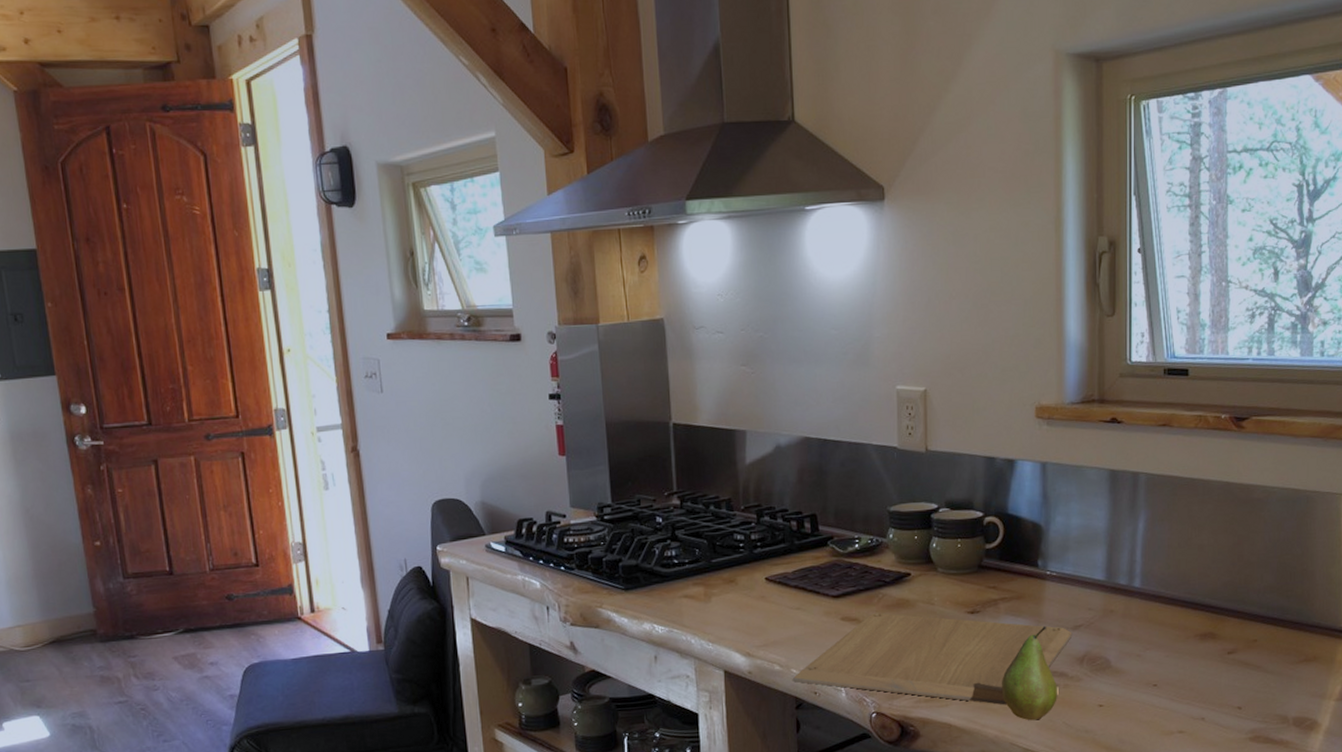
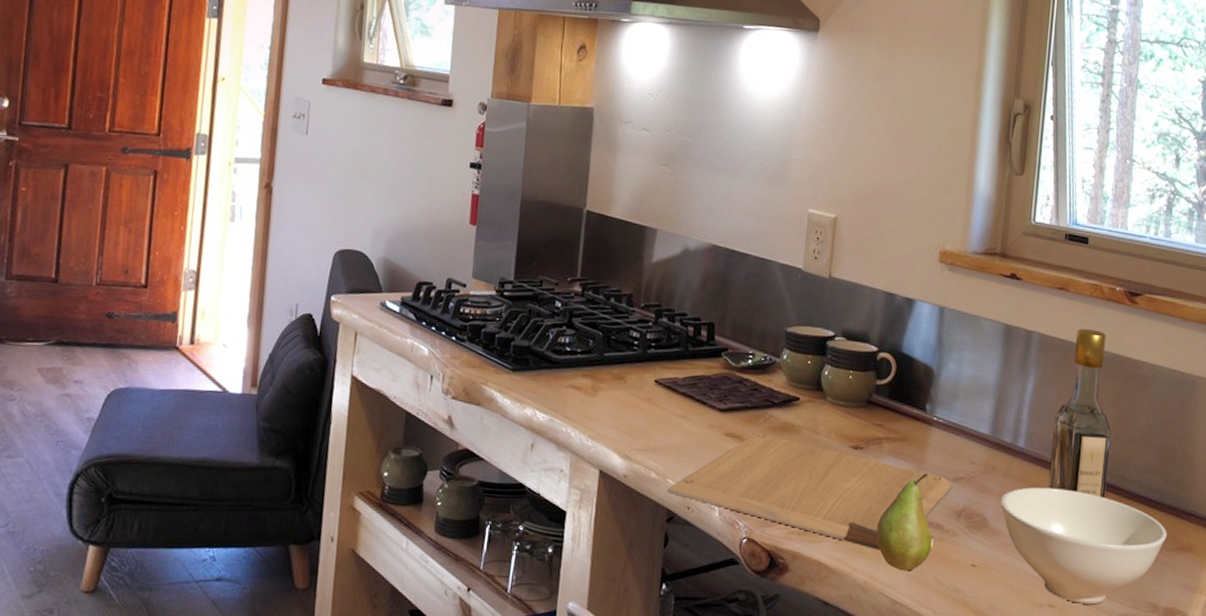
bowl: none [1121,620,1291,726] -> present [1000,487,1167,605]
bottle: none [1168,461,1228,624] -> present [1048,328,1111,499]

